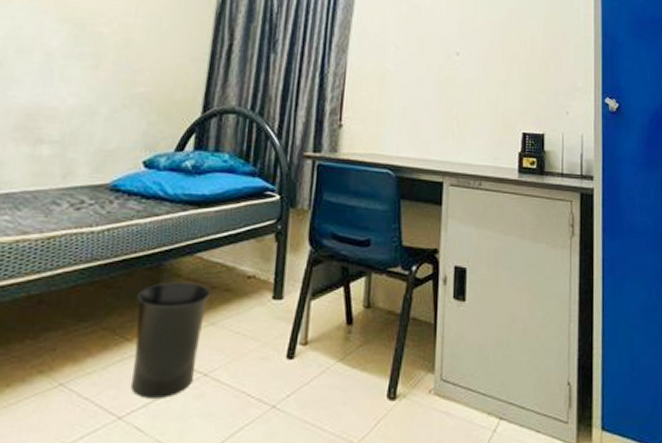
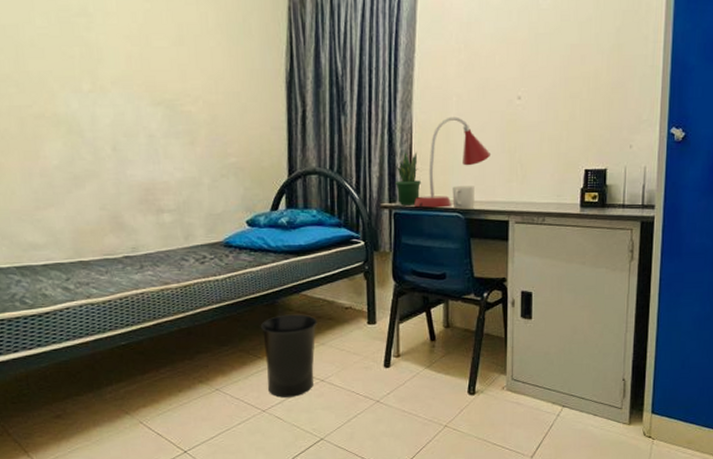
planter: none [323,98,351,158] -> present [396,152,421,206]
desk lamp: none [340,66,426,162] -> present [413,116,490,208]
mug: none [383,139,408,167] -> present [452,186,474,210]

